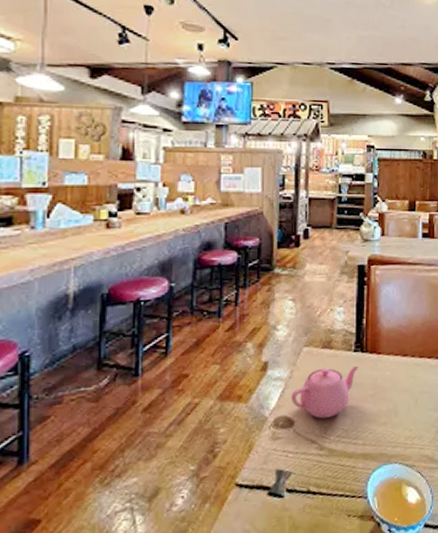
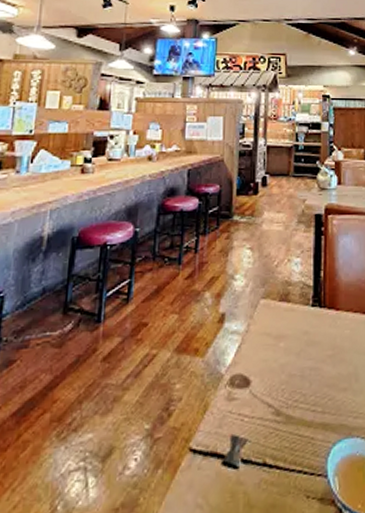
teapot: present [291,365,359,419] -> none [247,321,317,380]

